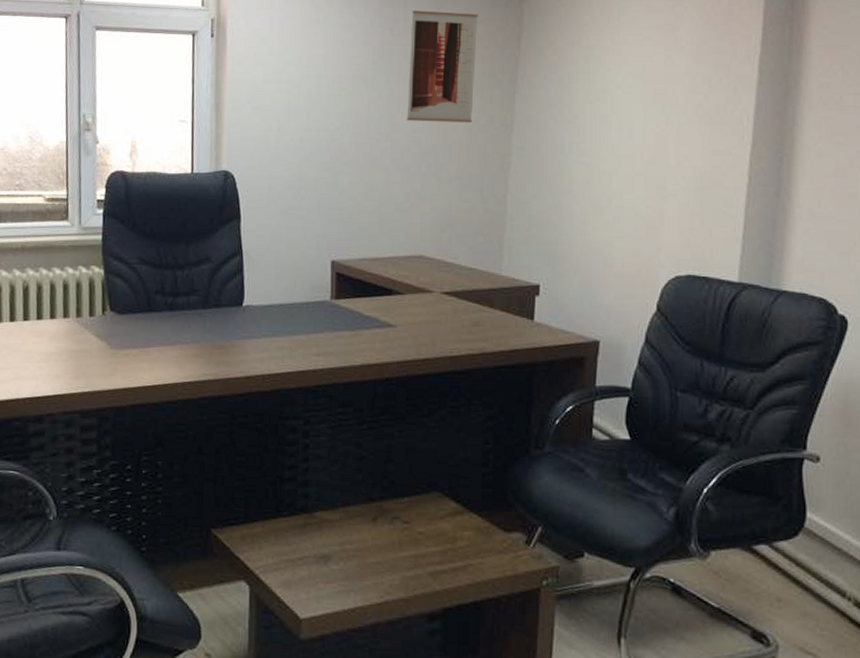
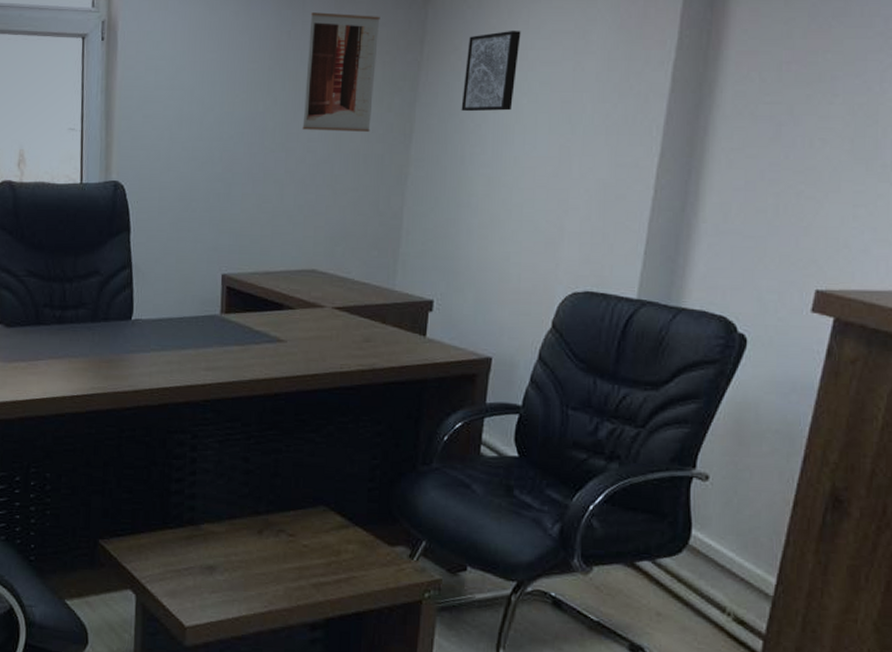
wall art: none [559,27,613,103] -> present [461,31,521,112]

